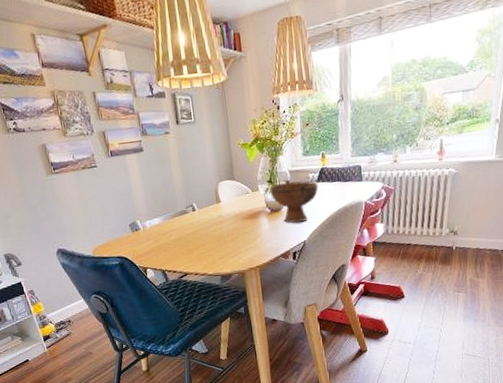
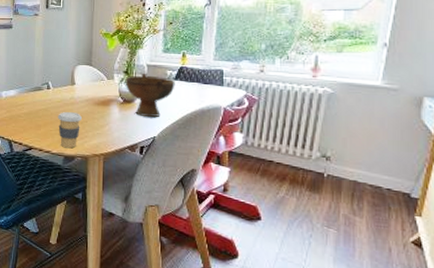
coffee cup: none [208,230,233,268] -> present [57,112,82,149]

